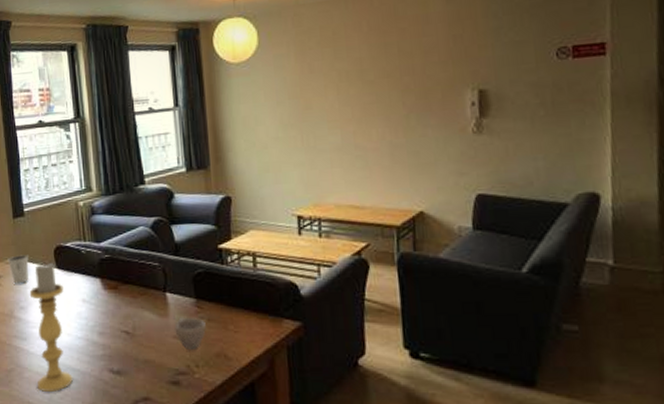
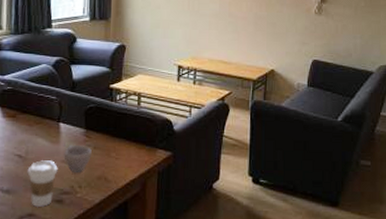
coffee cup: none [137,336,170,391] -> present [27,160,58,208]

